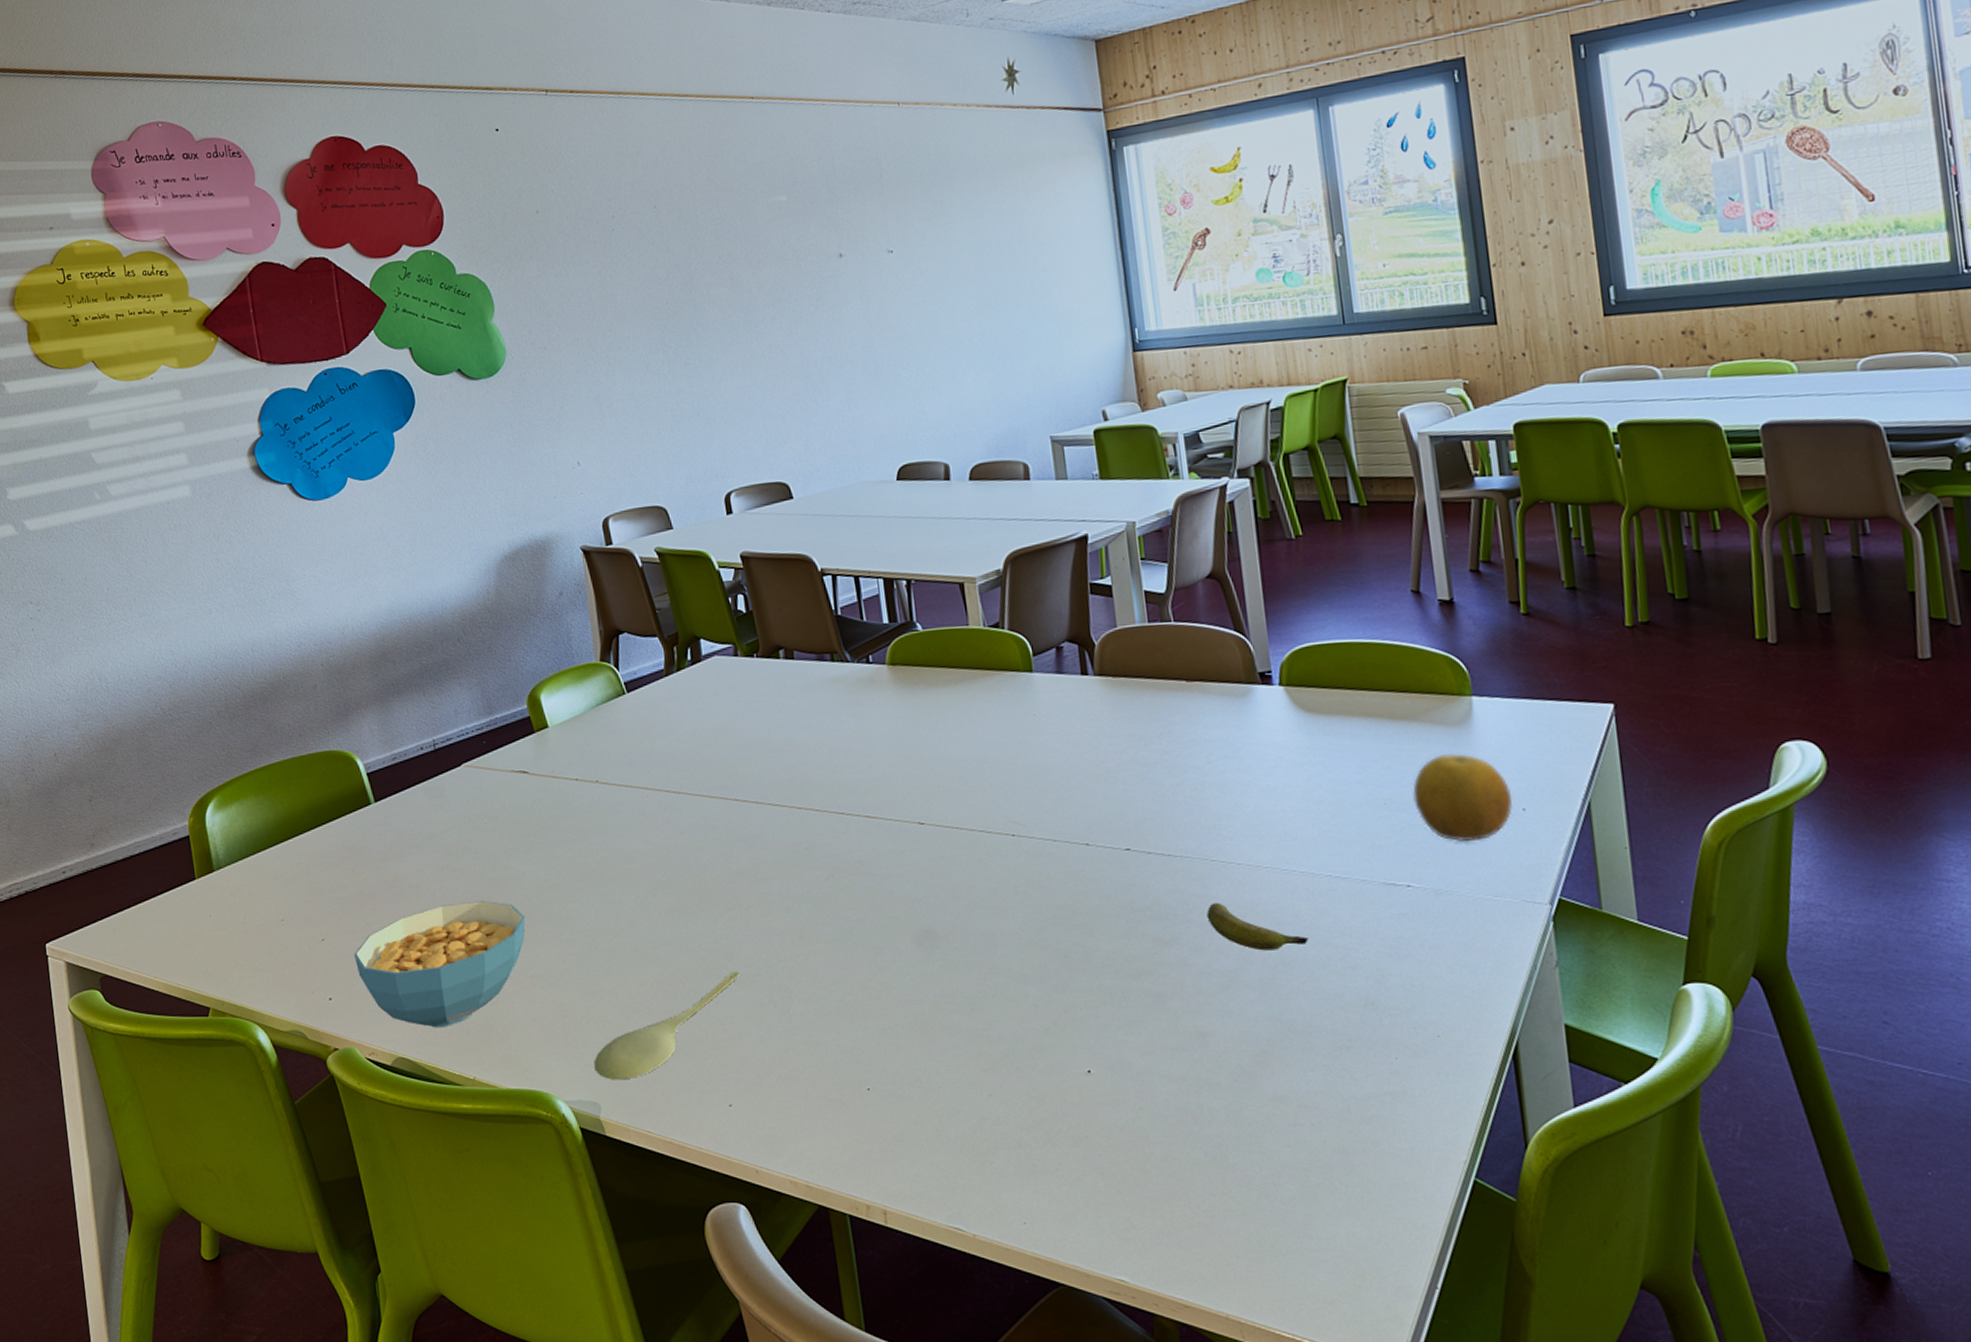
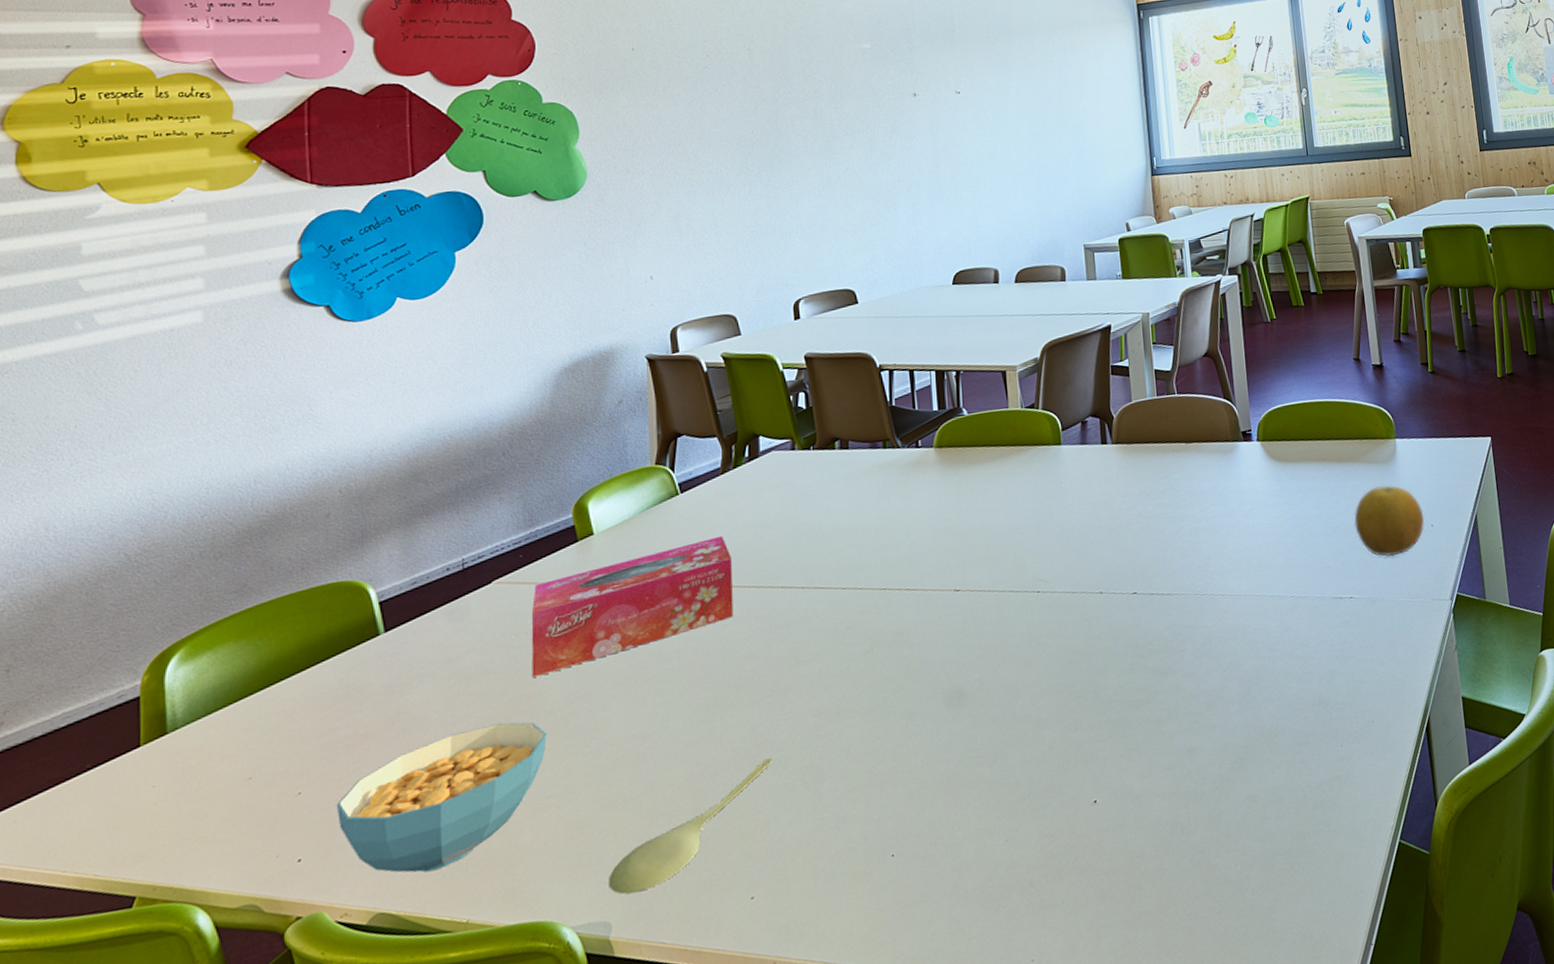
tissue box: none [499,740,689,861] -> present [531,535,733,678]
banana: present [1206,902,1309,951] -> none [1197,630,1277,669]

